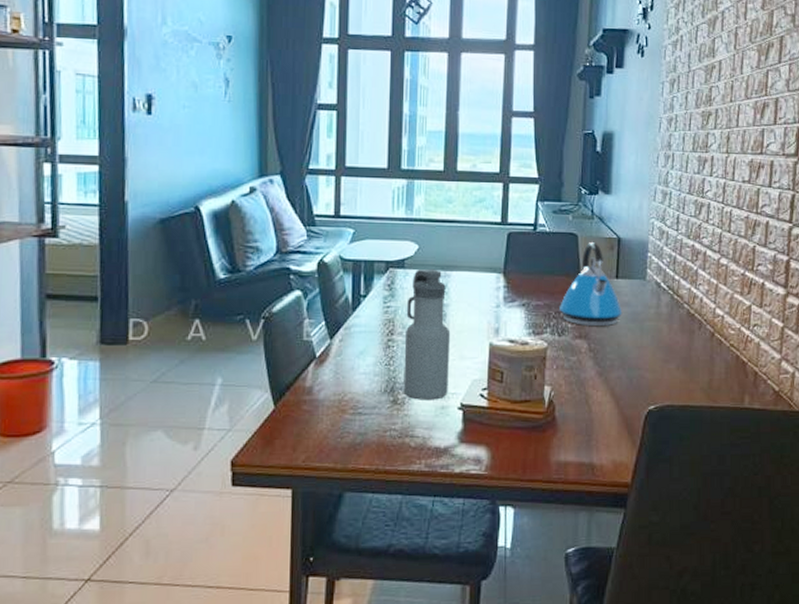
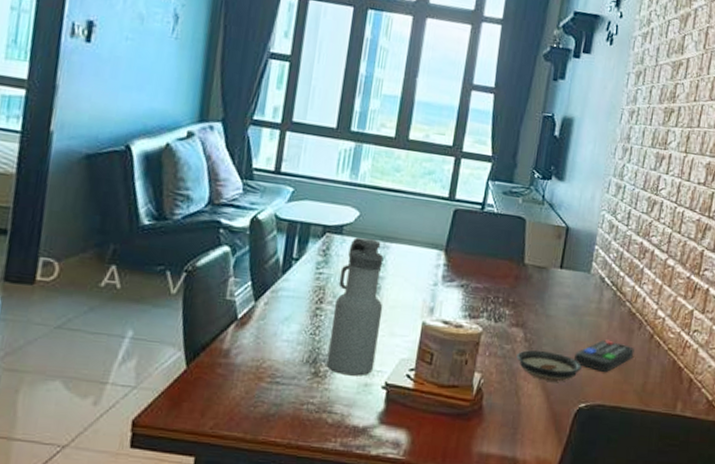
kettle: present [560,242,623,326] -> none [499,228,563,317]
saucer: none [583,360,647,387] -> present [516,350,582,382]
remote control: none [638,342,697,373] -> present [573,339,635,372]

